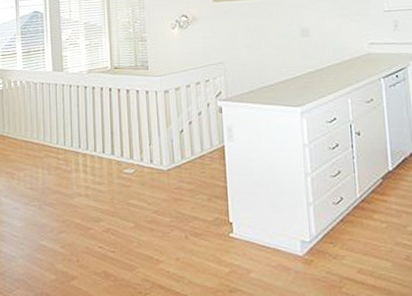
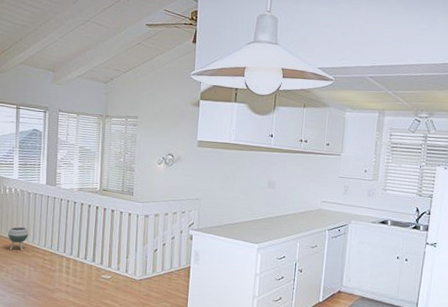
planter: none [17,123,39,153] -> present [8,226,29,252]

